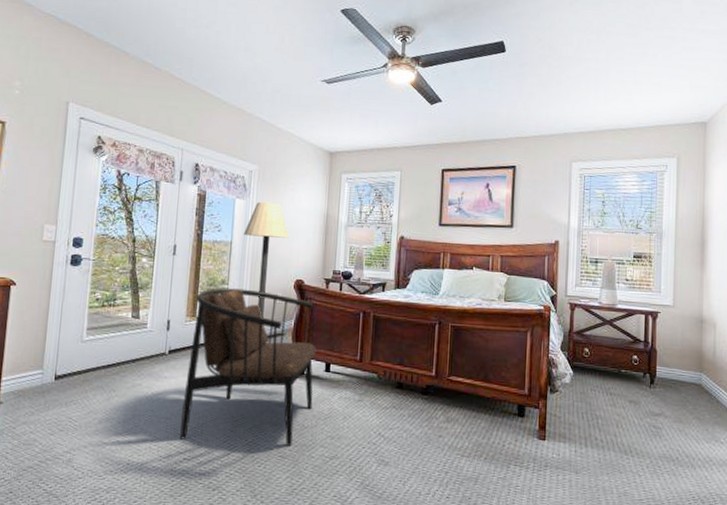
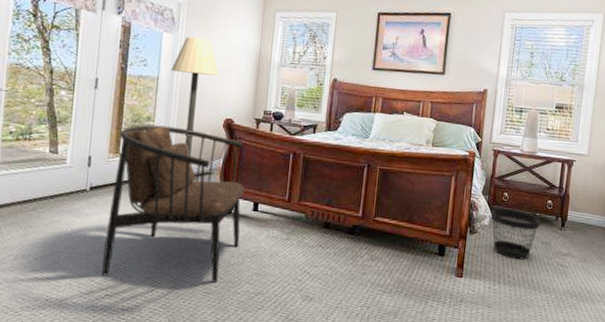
wastebasket: none [570,365,627,421] -> present [490,208,541,260]

